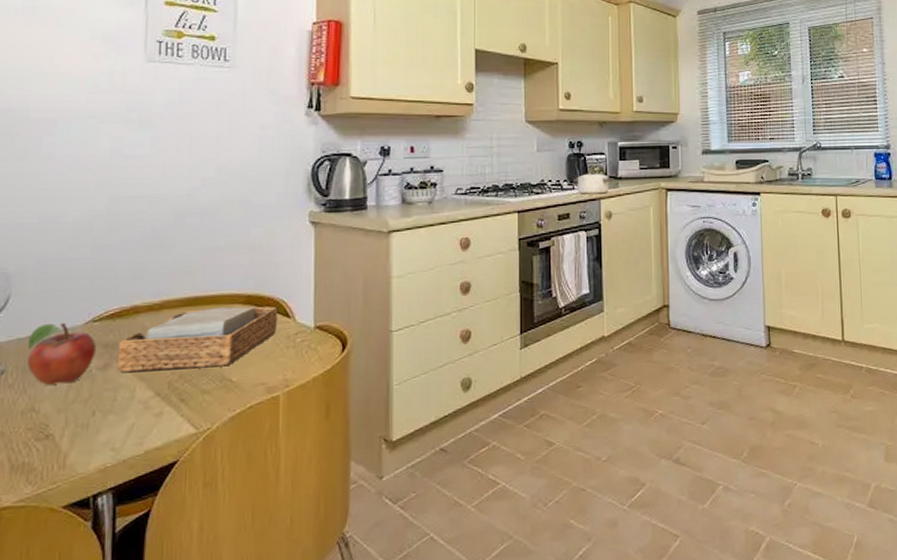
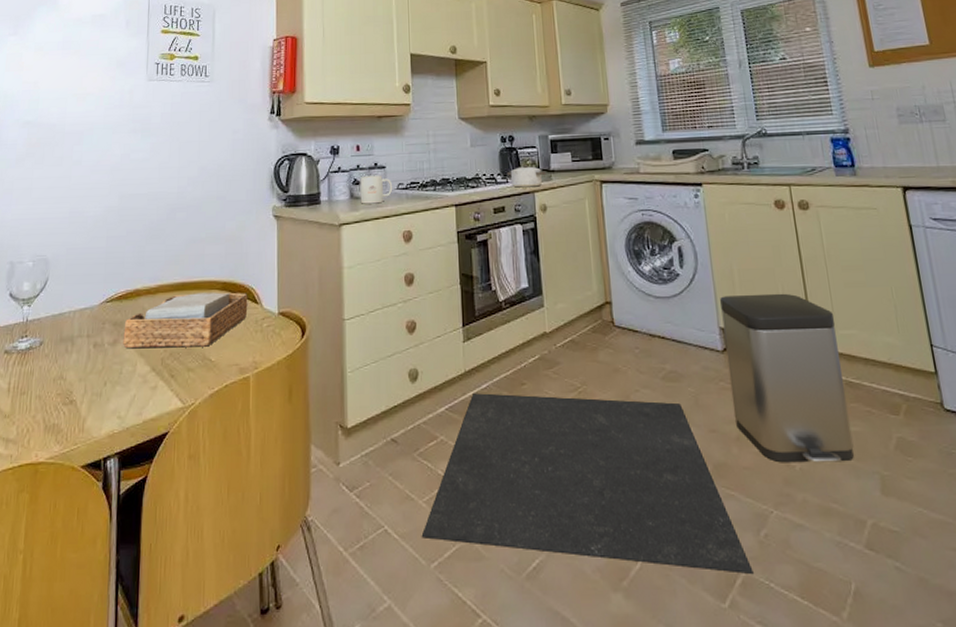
fruit: present [26,322,97,385] -> none [58,302,109,356]
mug: none [413,179,451,210] -> present [360,175,393,204]
floor mat: none [469,395,776,541] -> present [421,393,754,574]
pedal bin: none [767,293,867,442] -> present [719,293,854,463]

